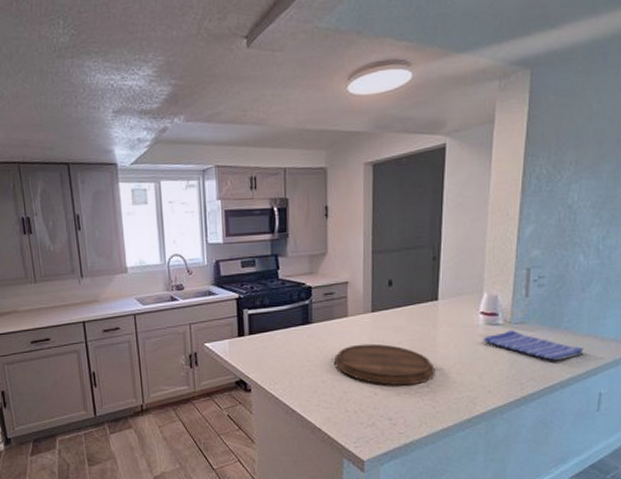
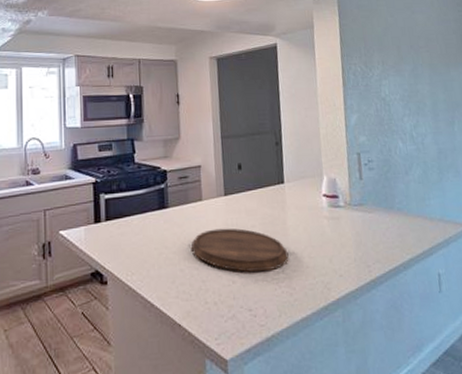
dish towel: present [483,330,584,361] -> none [328,212,418,242]

